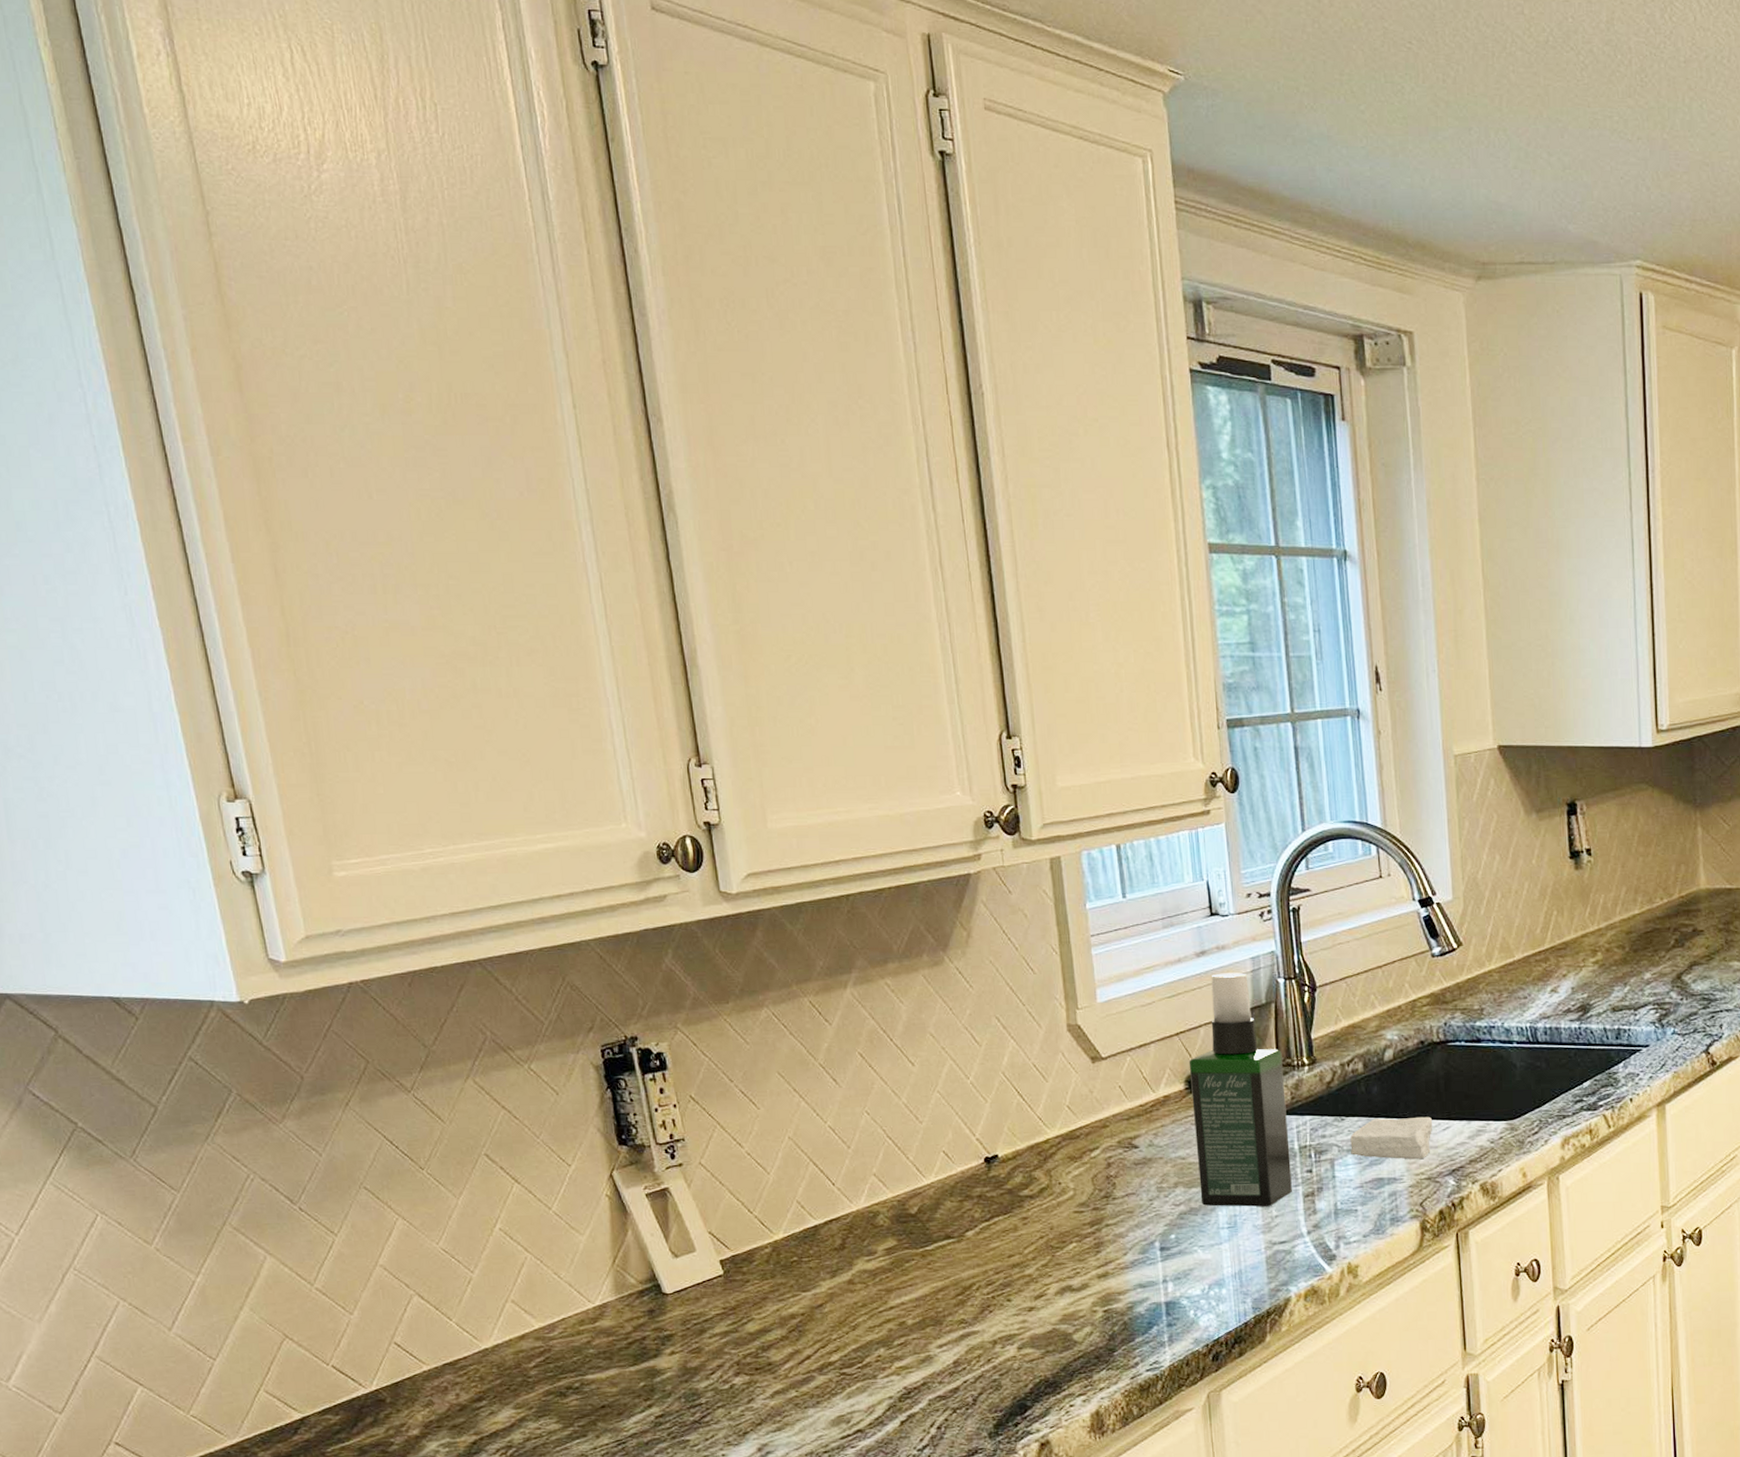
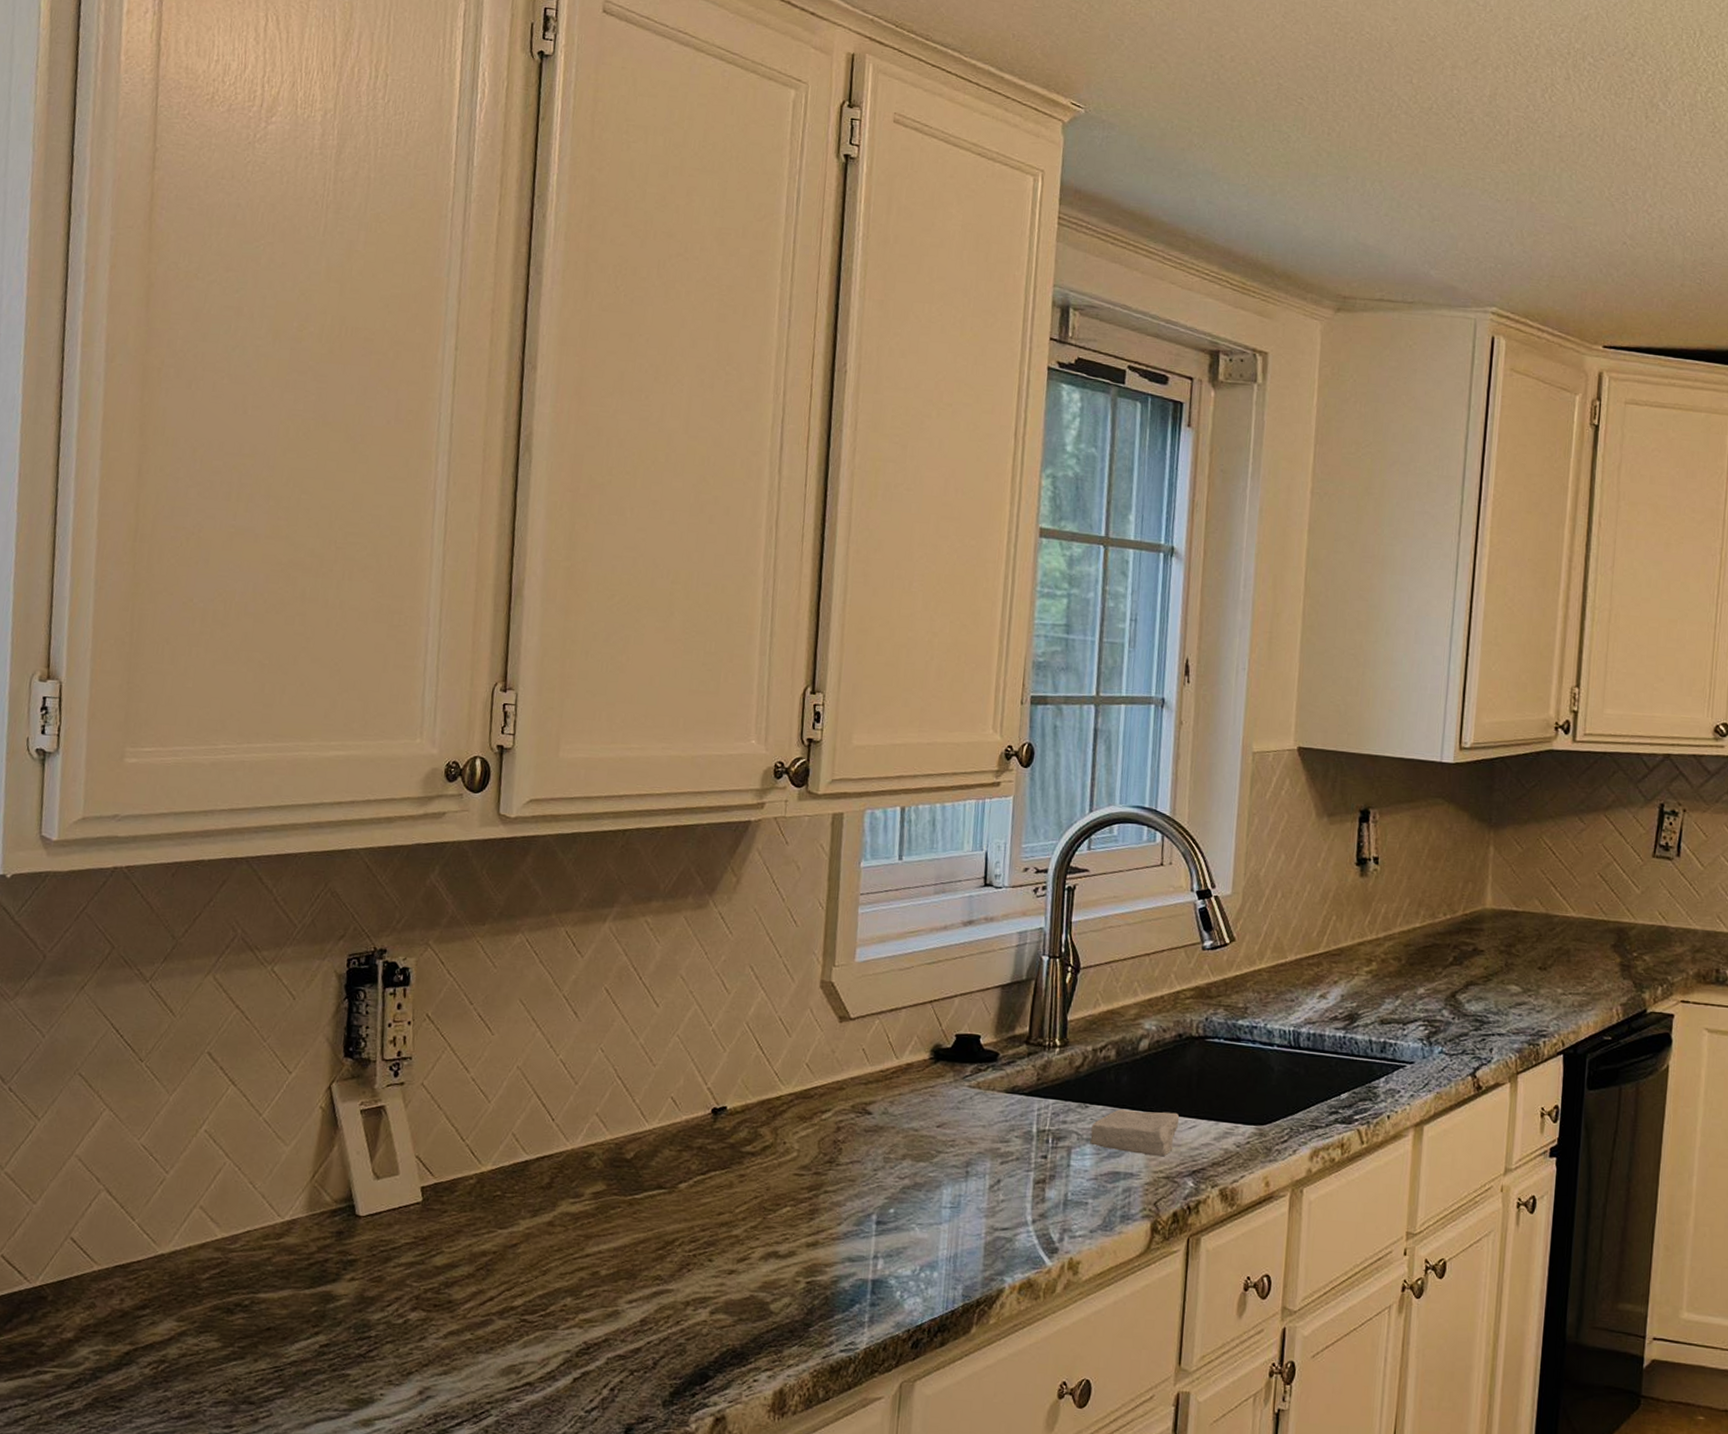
spray bottle: present [1189,973,1292,1207] -> none [927,944,1035,1189]

